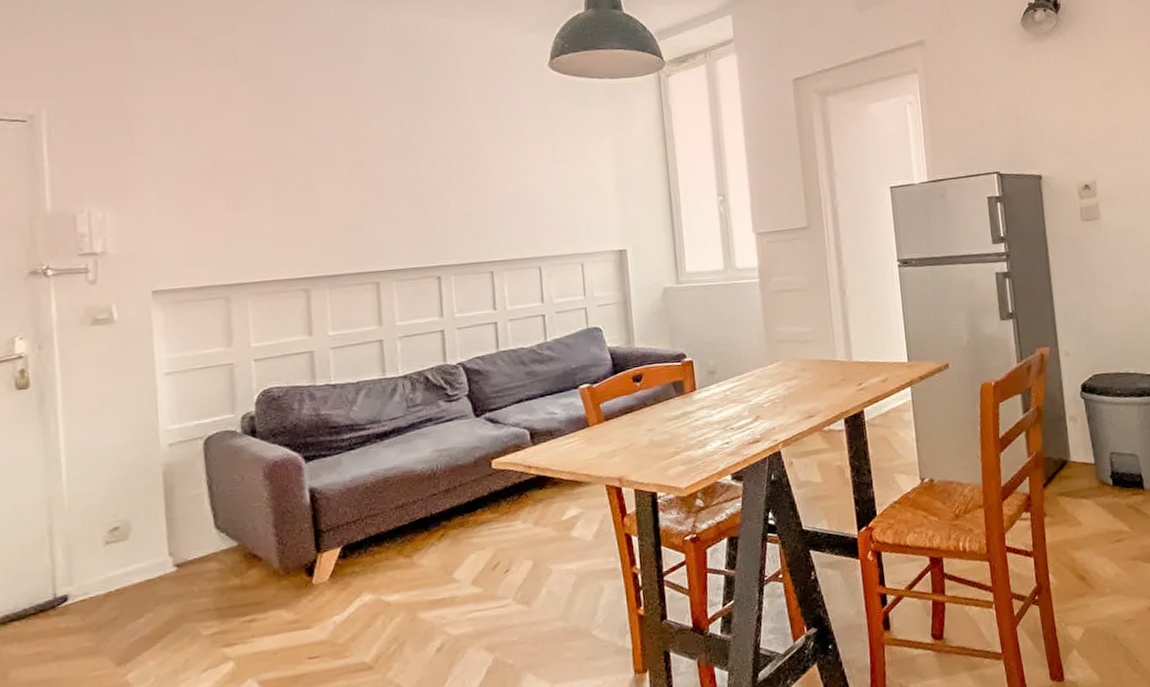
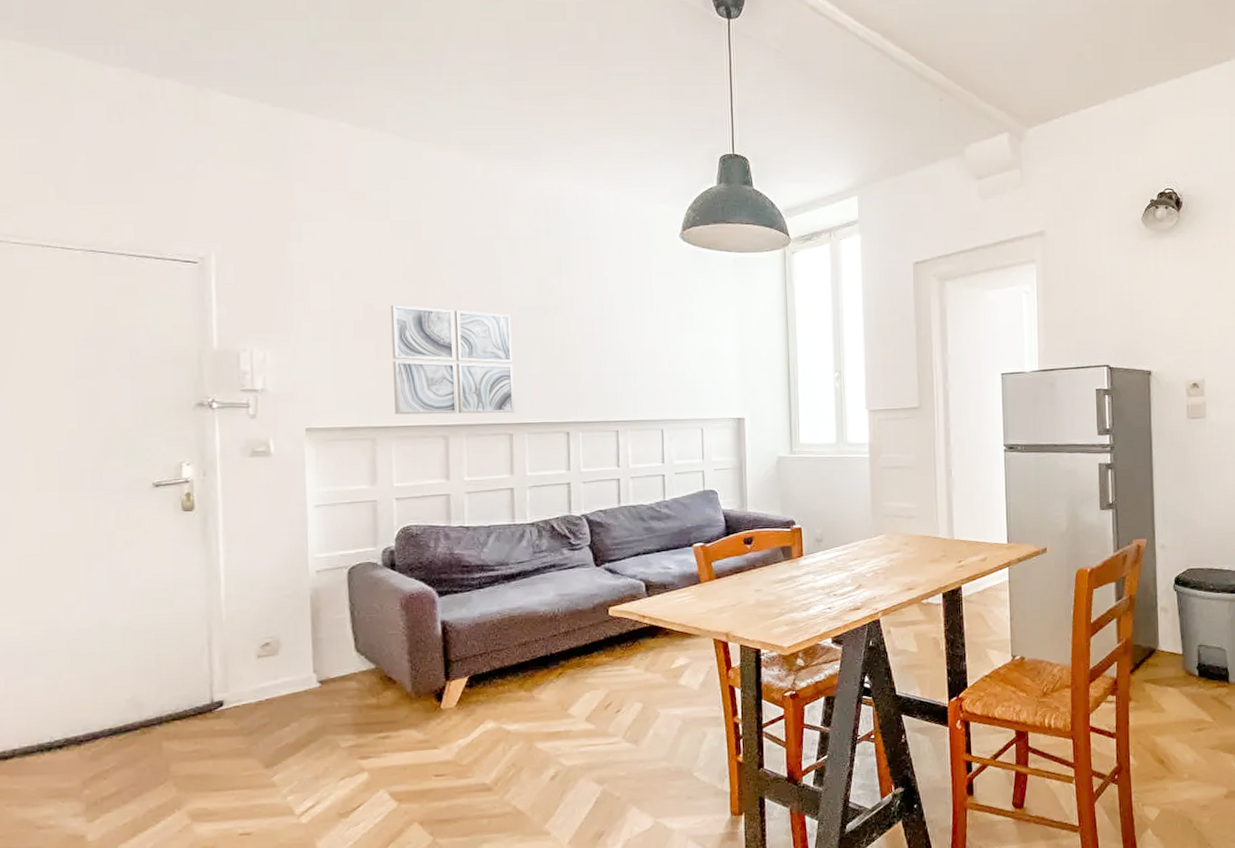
wall art: none [241,153,381,270] -> present [390,305,515,415]

